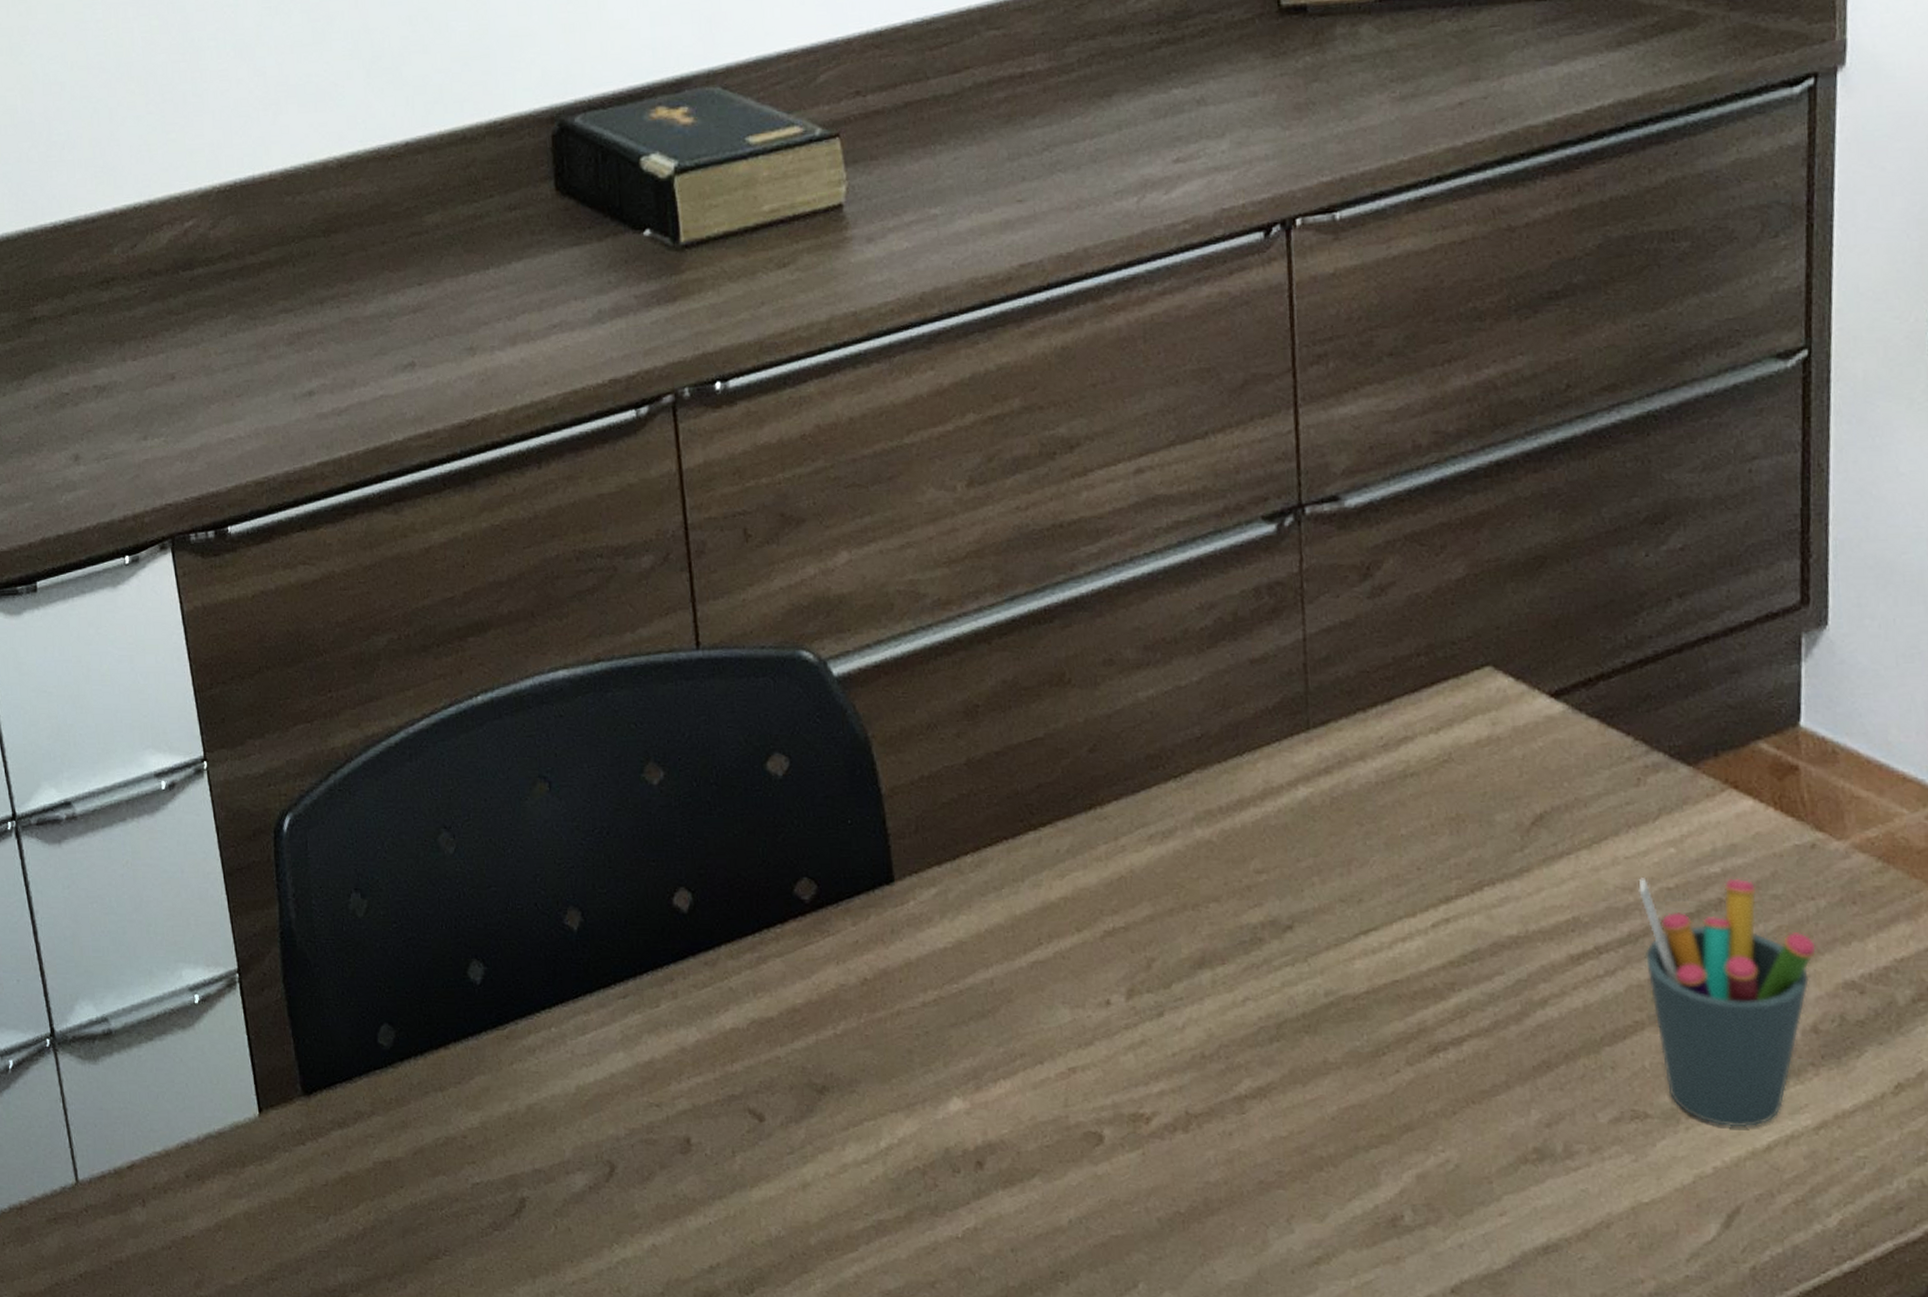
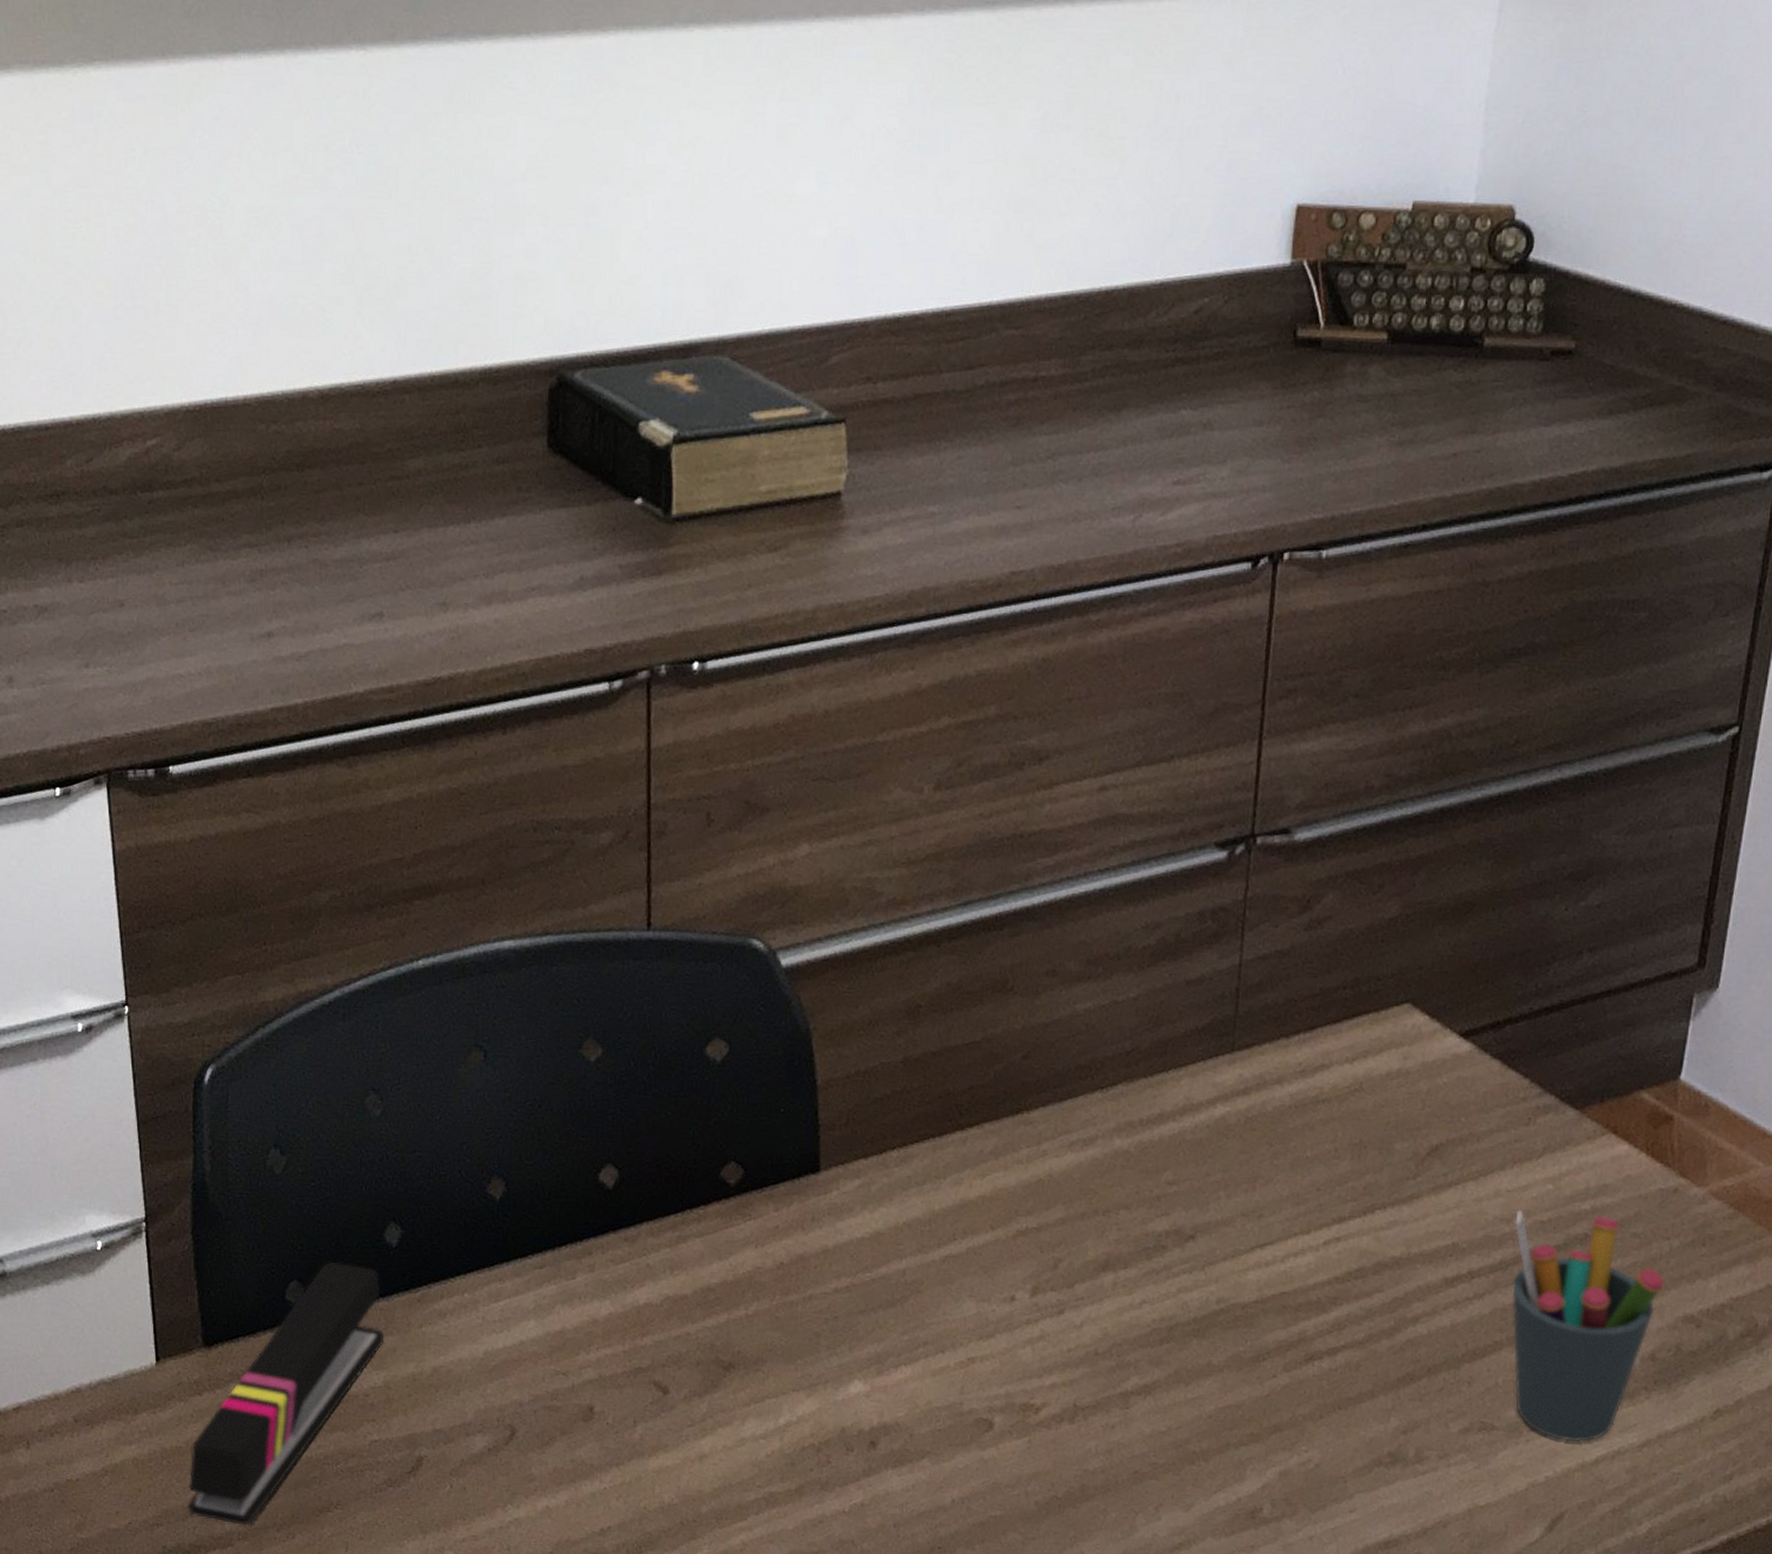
stapler: none [299,1002,477,1277] -> present [188,1261,385,1526]

